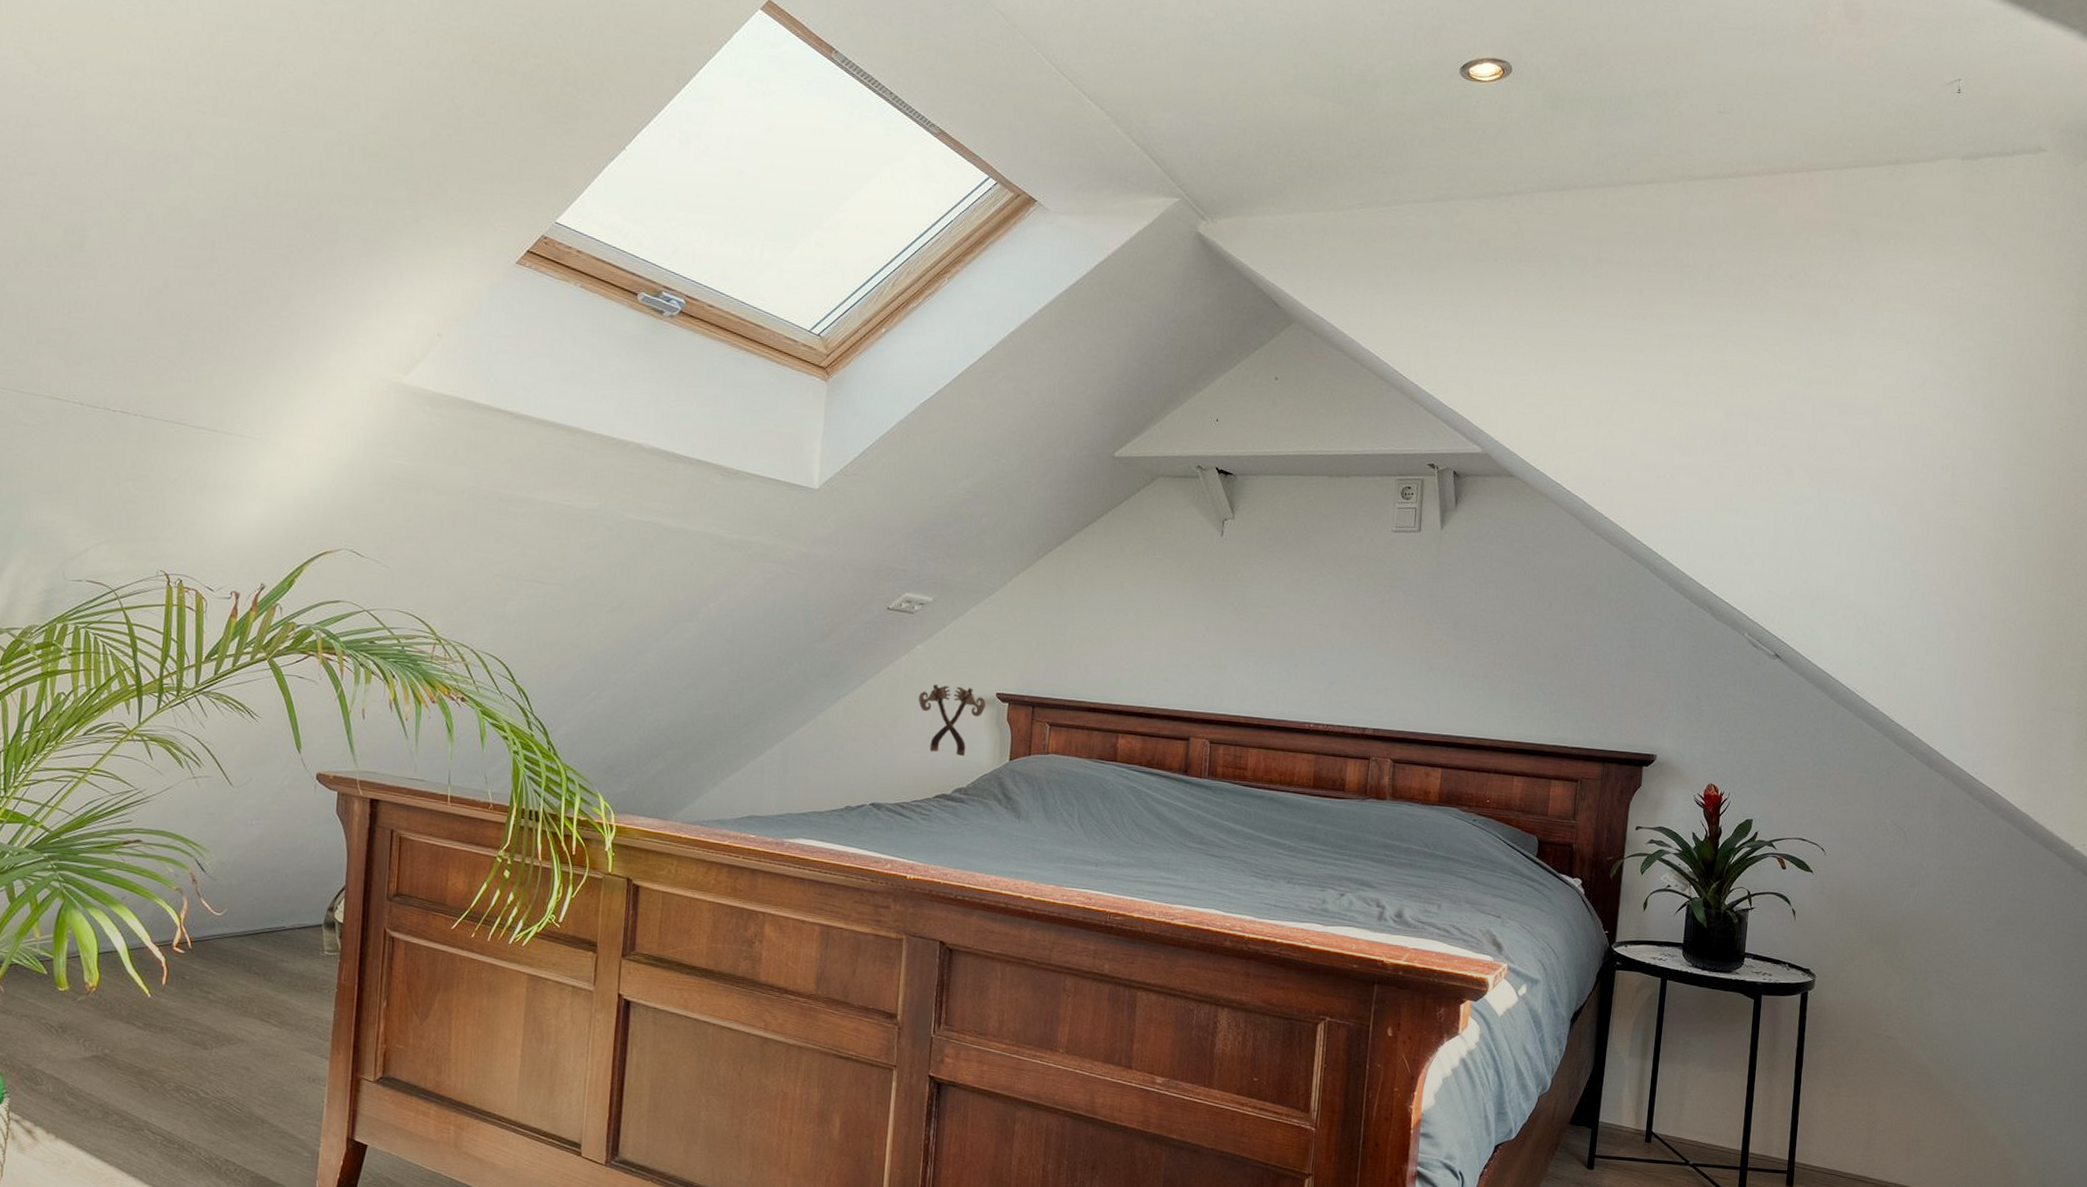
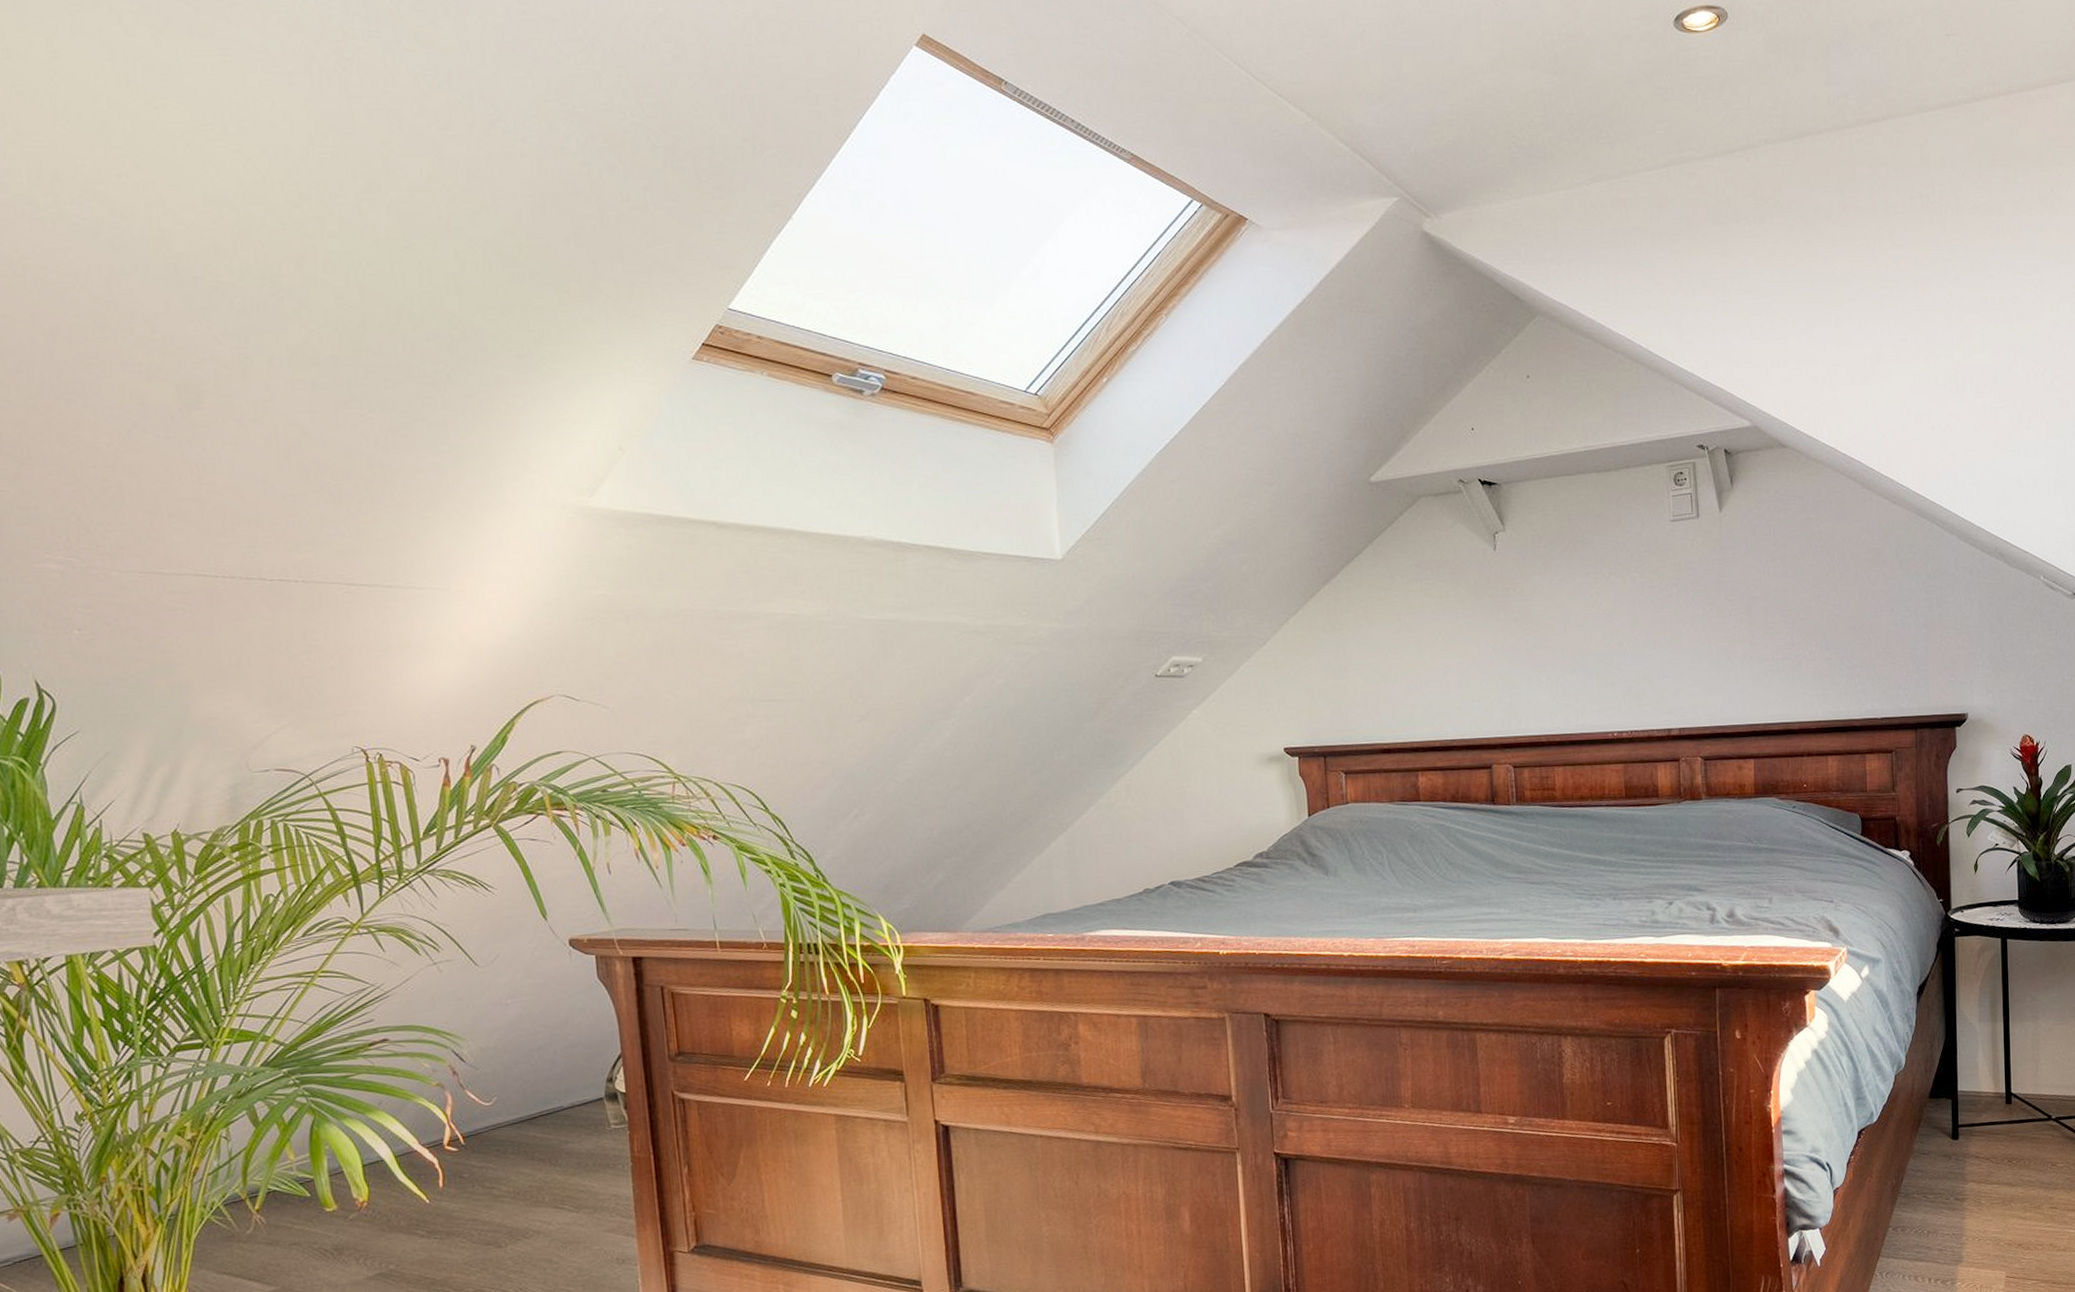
decorative ornament: present [918,684,986,757] -> none [1202,746,1275,820]

